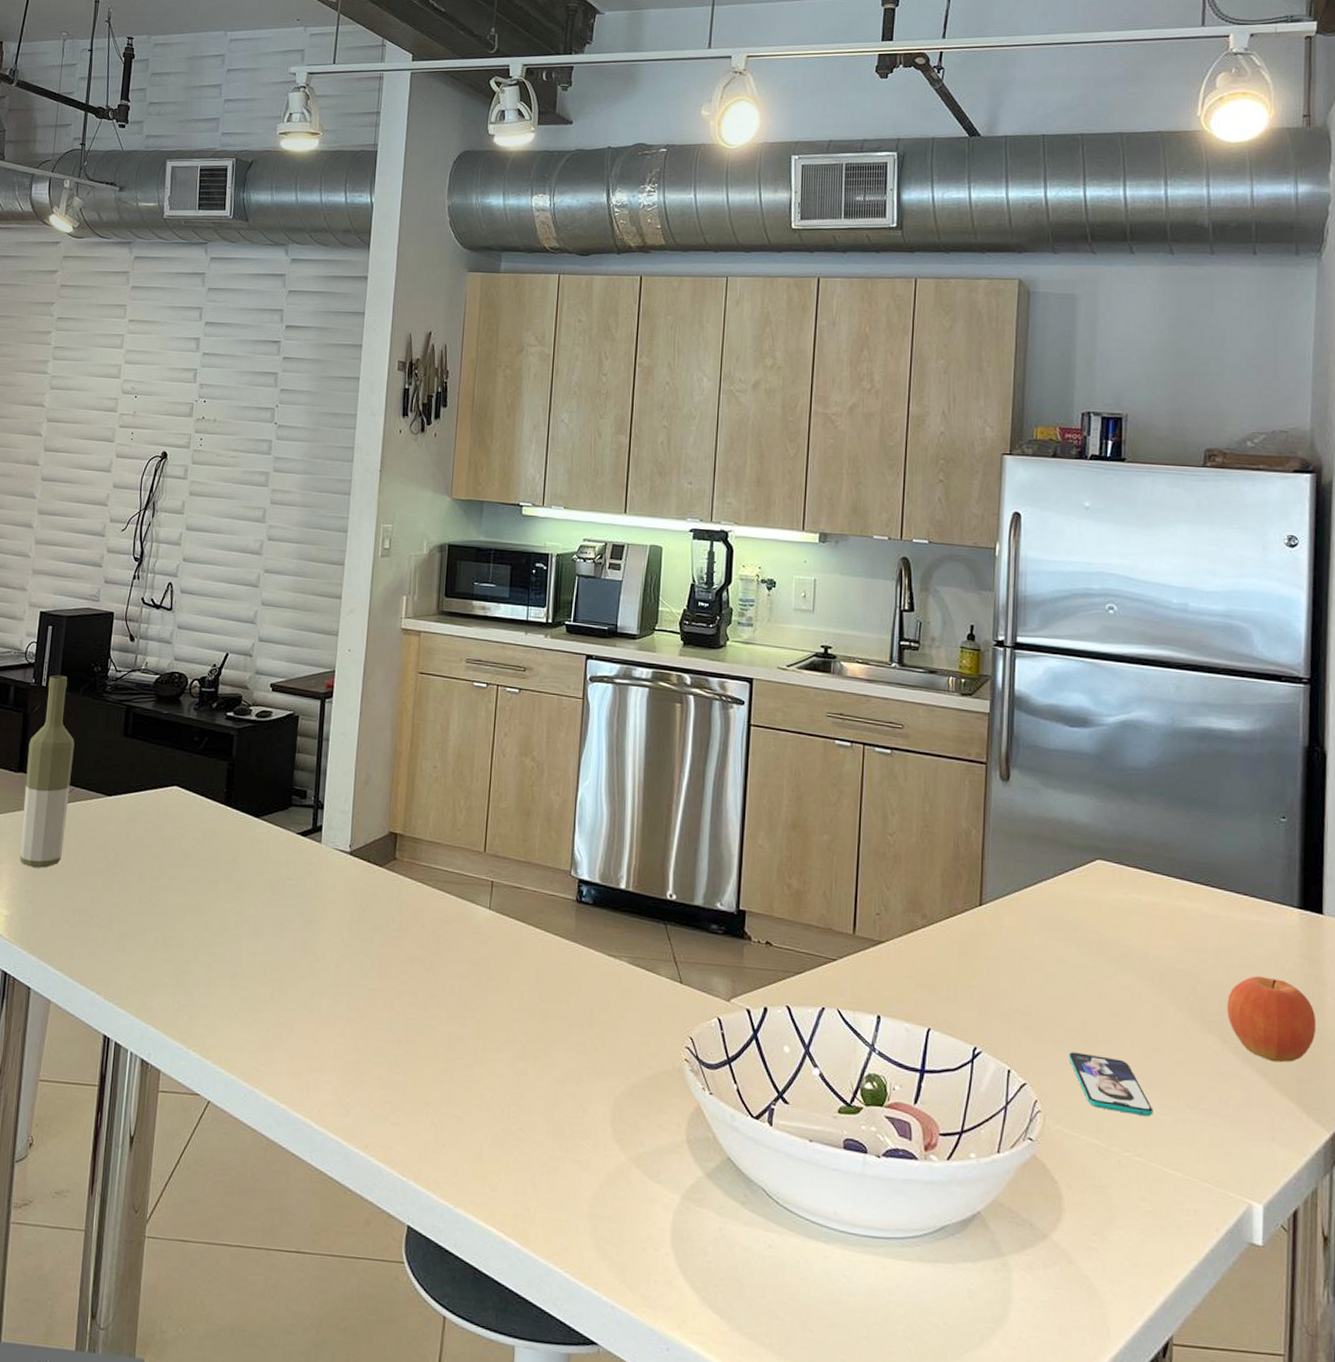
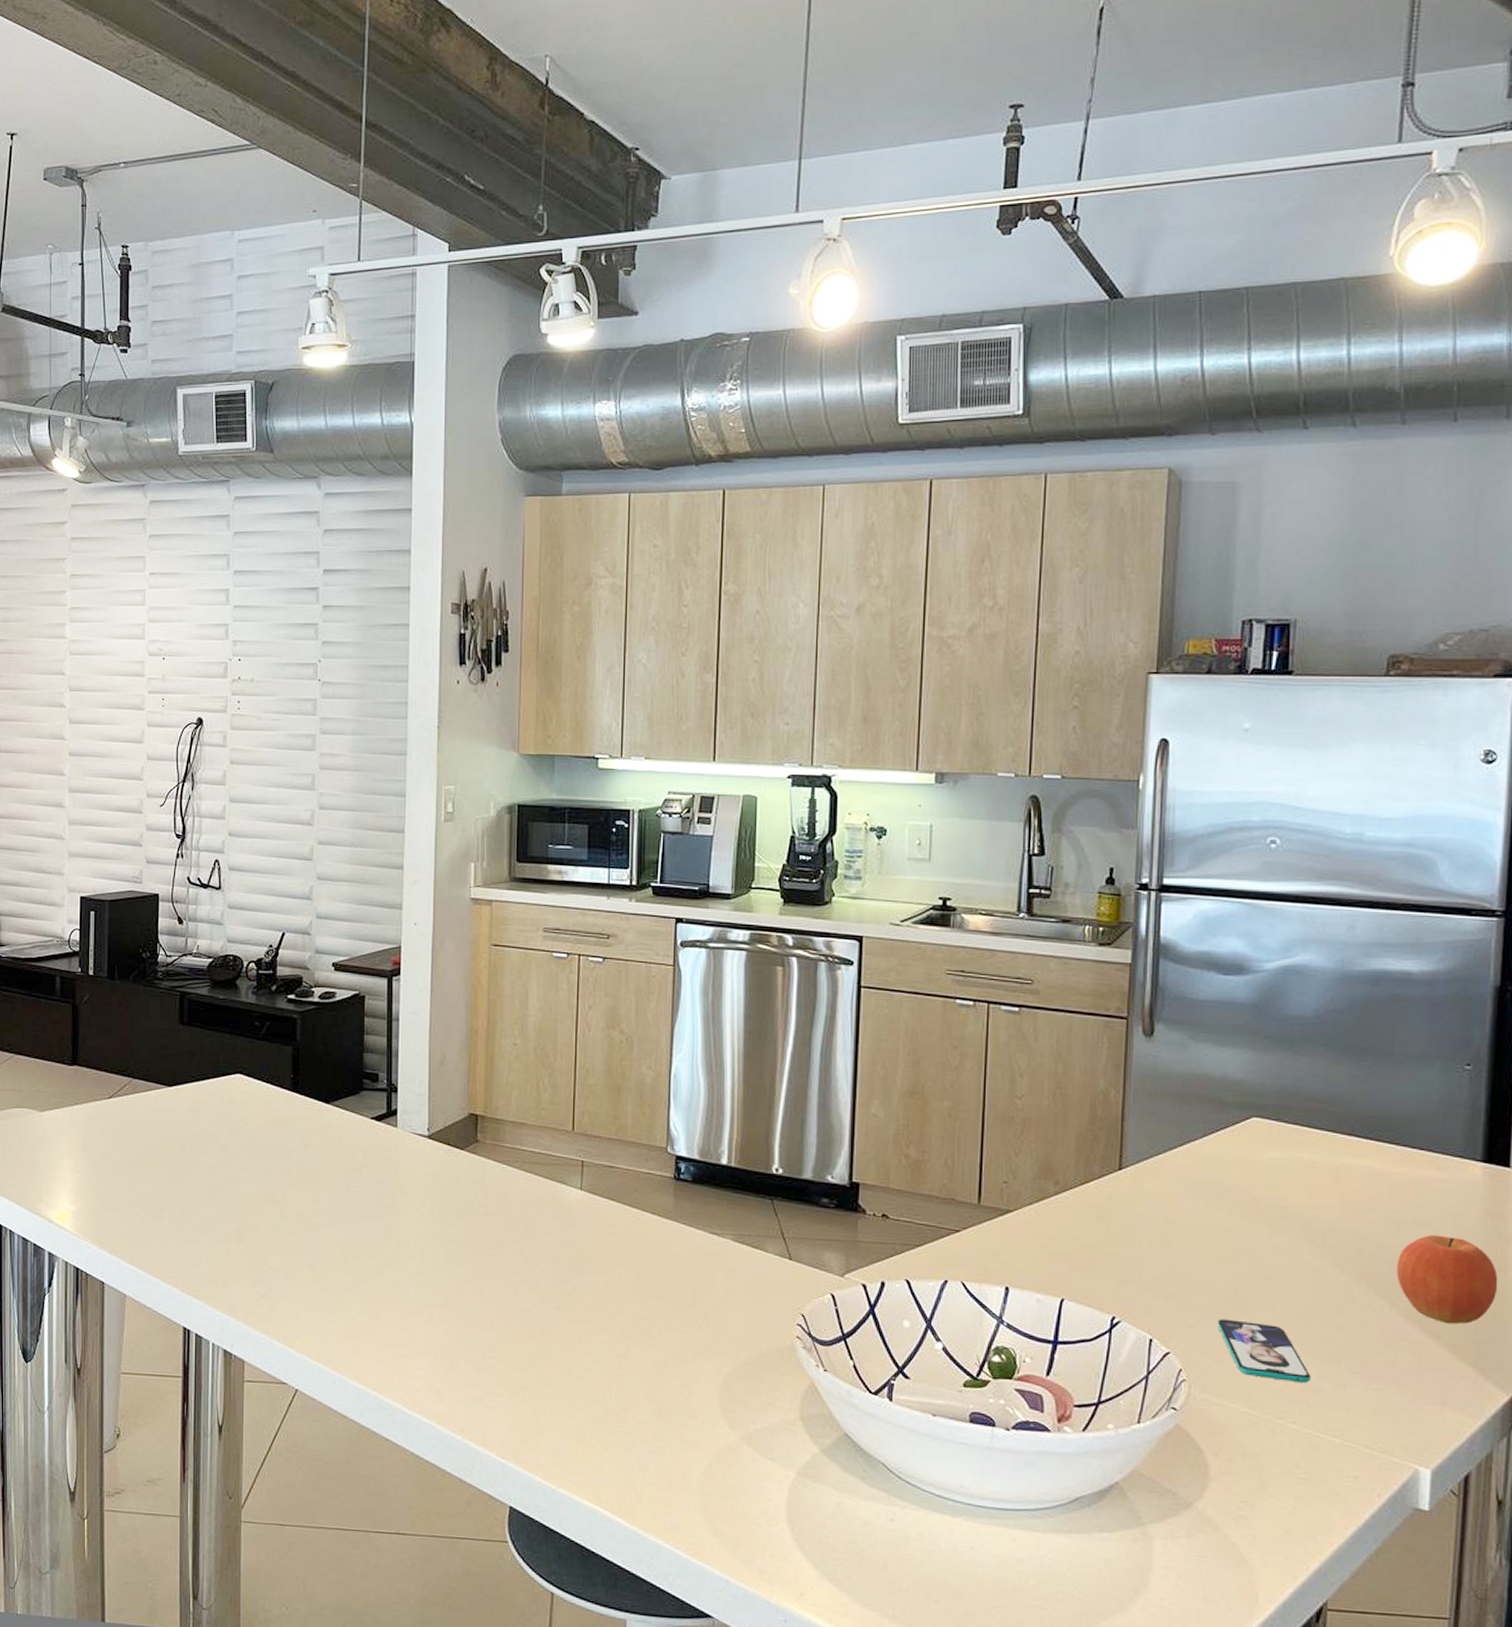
bottle: present [20,675,75,868] -> none [81,962,129,1162]

